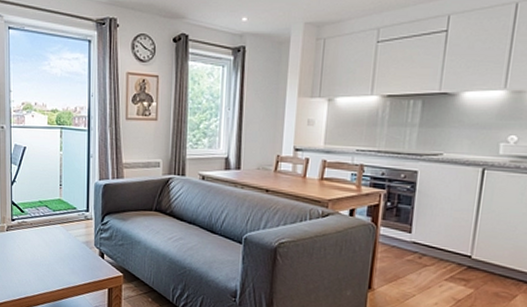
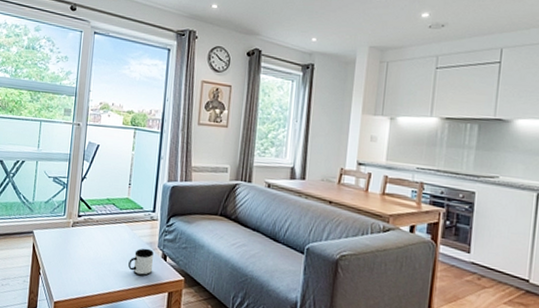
mug: none [66,247,90,275] -> present [128,248,154,276]

